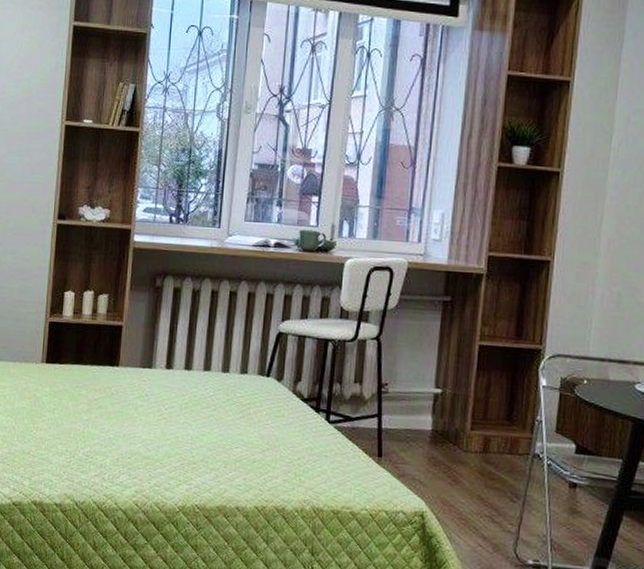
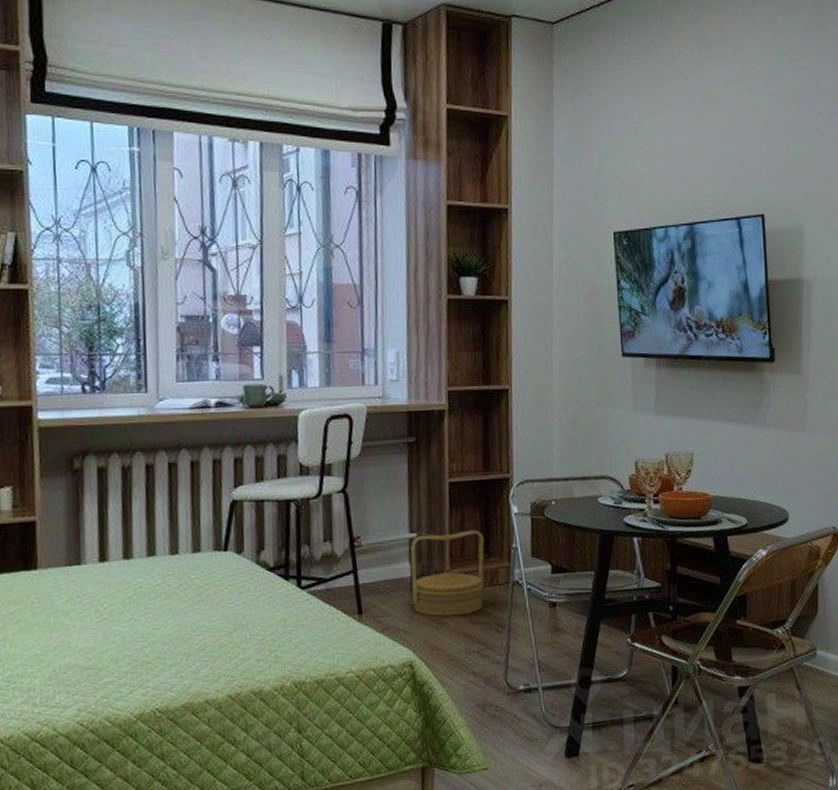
basket: none [431,392,508,478] -> present [410,530,484,617]

